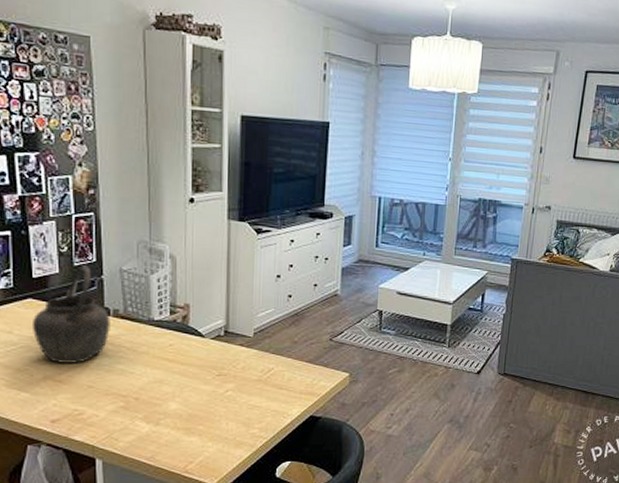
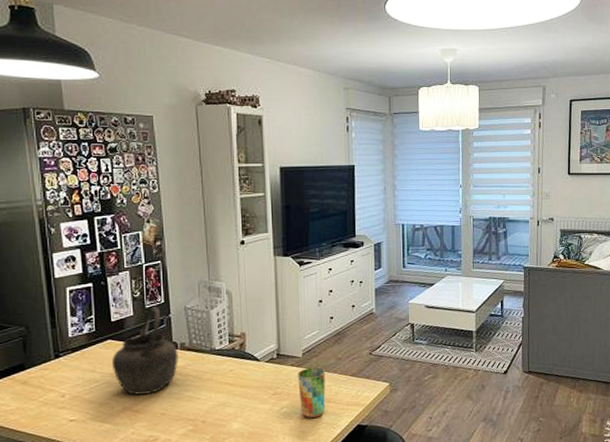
cup: none [247,350,278,405] -> present [298,368,326,419]

